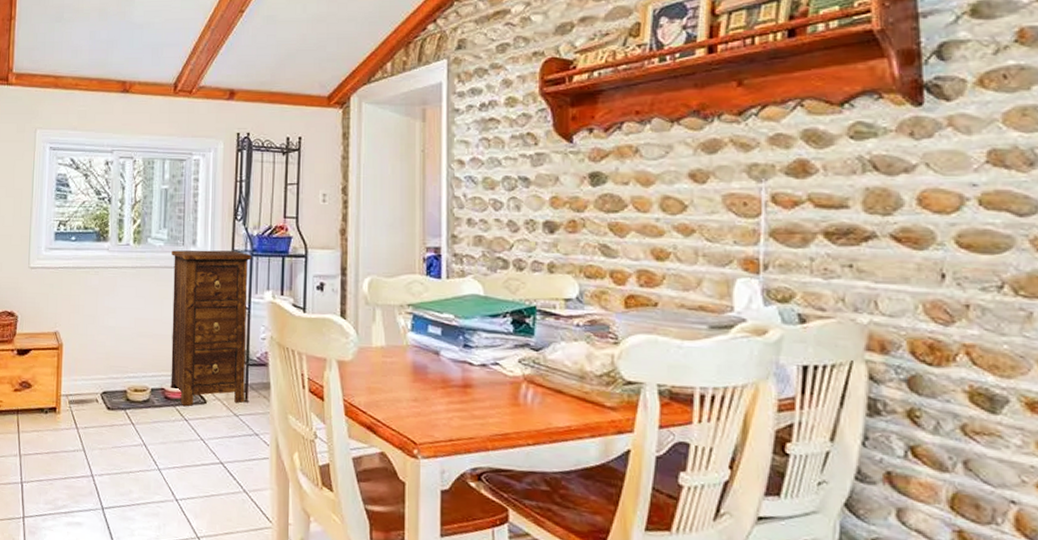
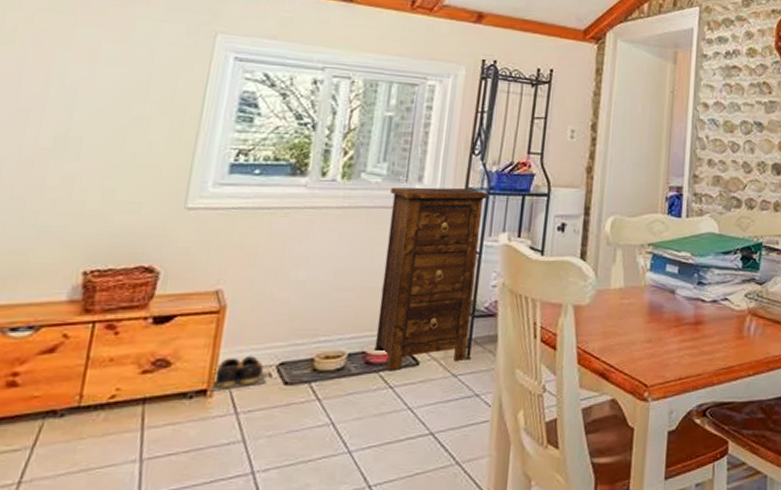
shoes: none [57,384,95,410] -> present [208,356,266,391]

